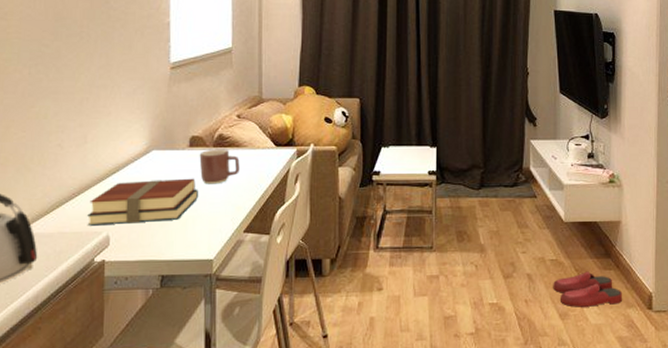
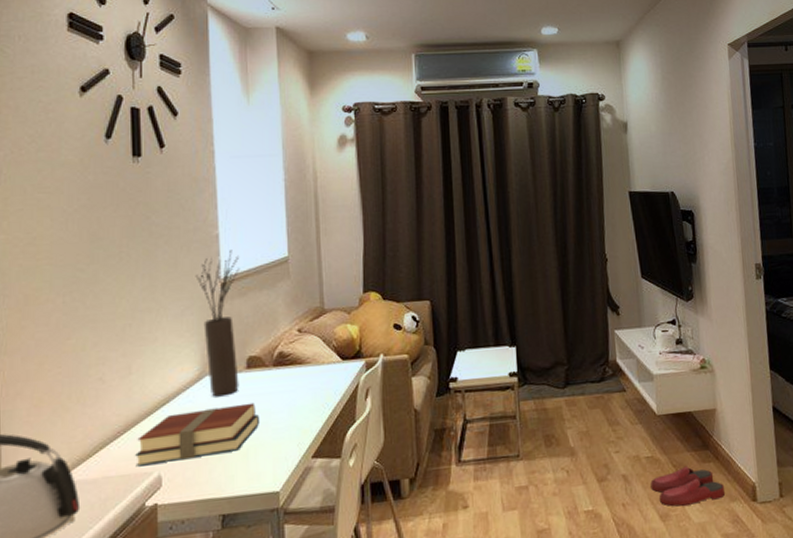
vase: none [147,37,188,170] -> present [195,250,241,397]
mug: present [199,149,240,185] -> none [258,367,304,409]

